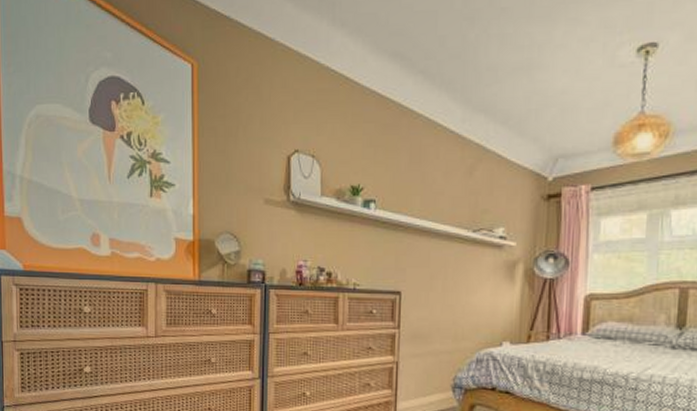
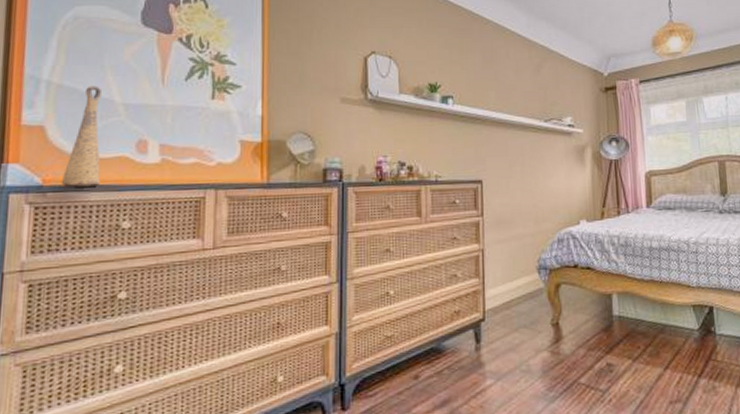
decorative vase: none [36,181,65,275] -> present [60,86,103,189]

